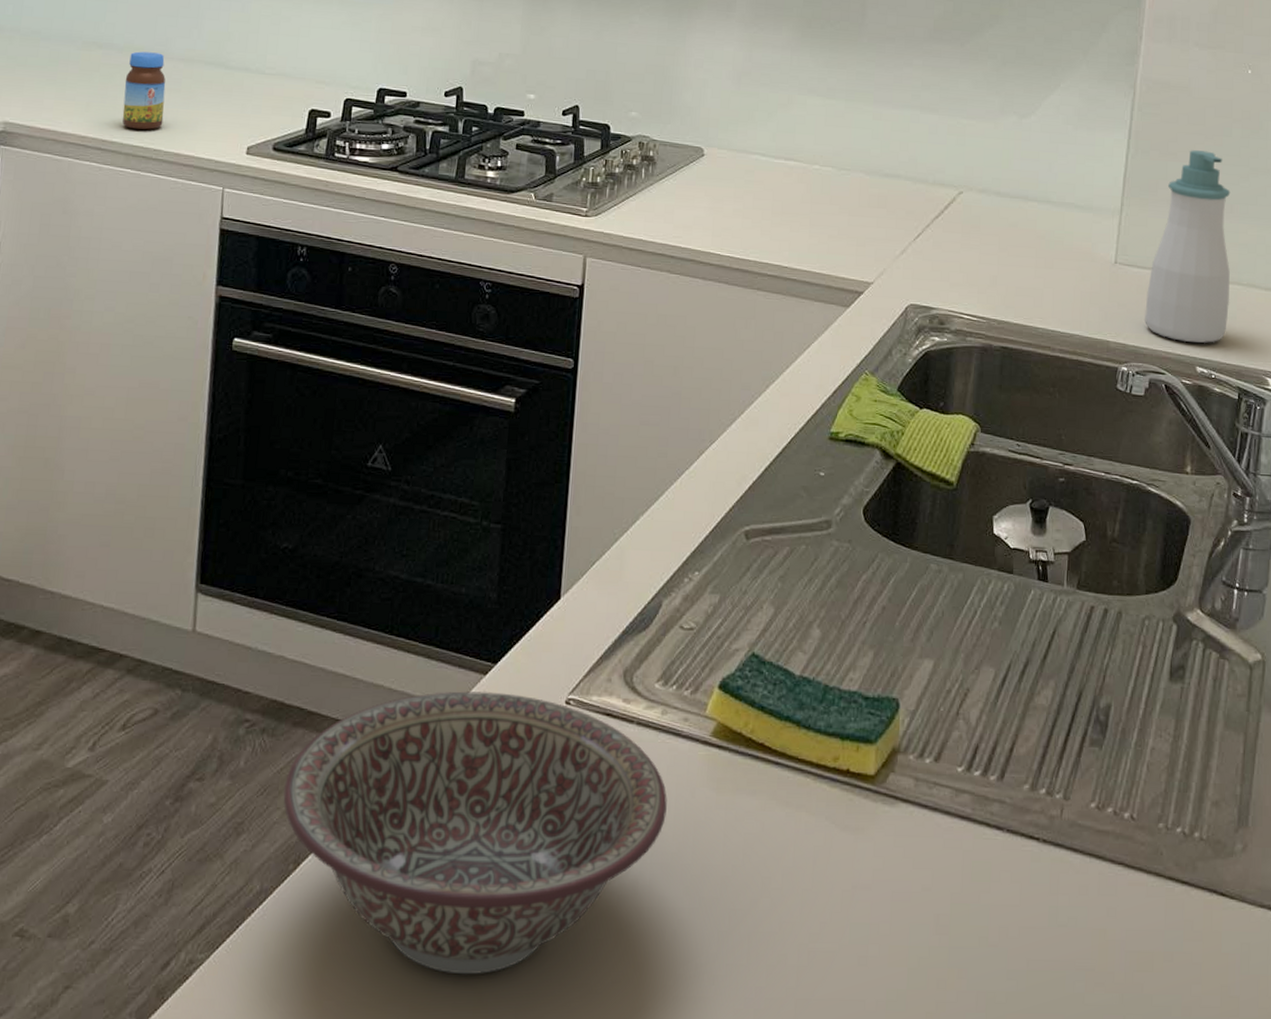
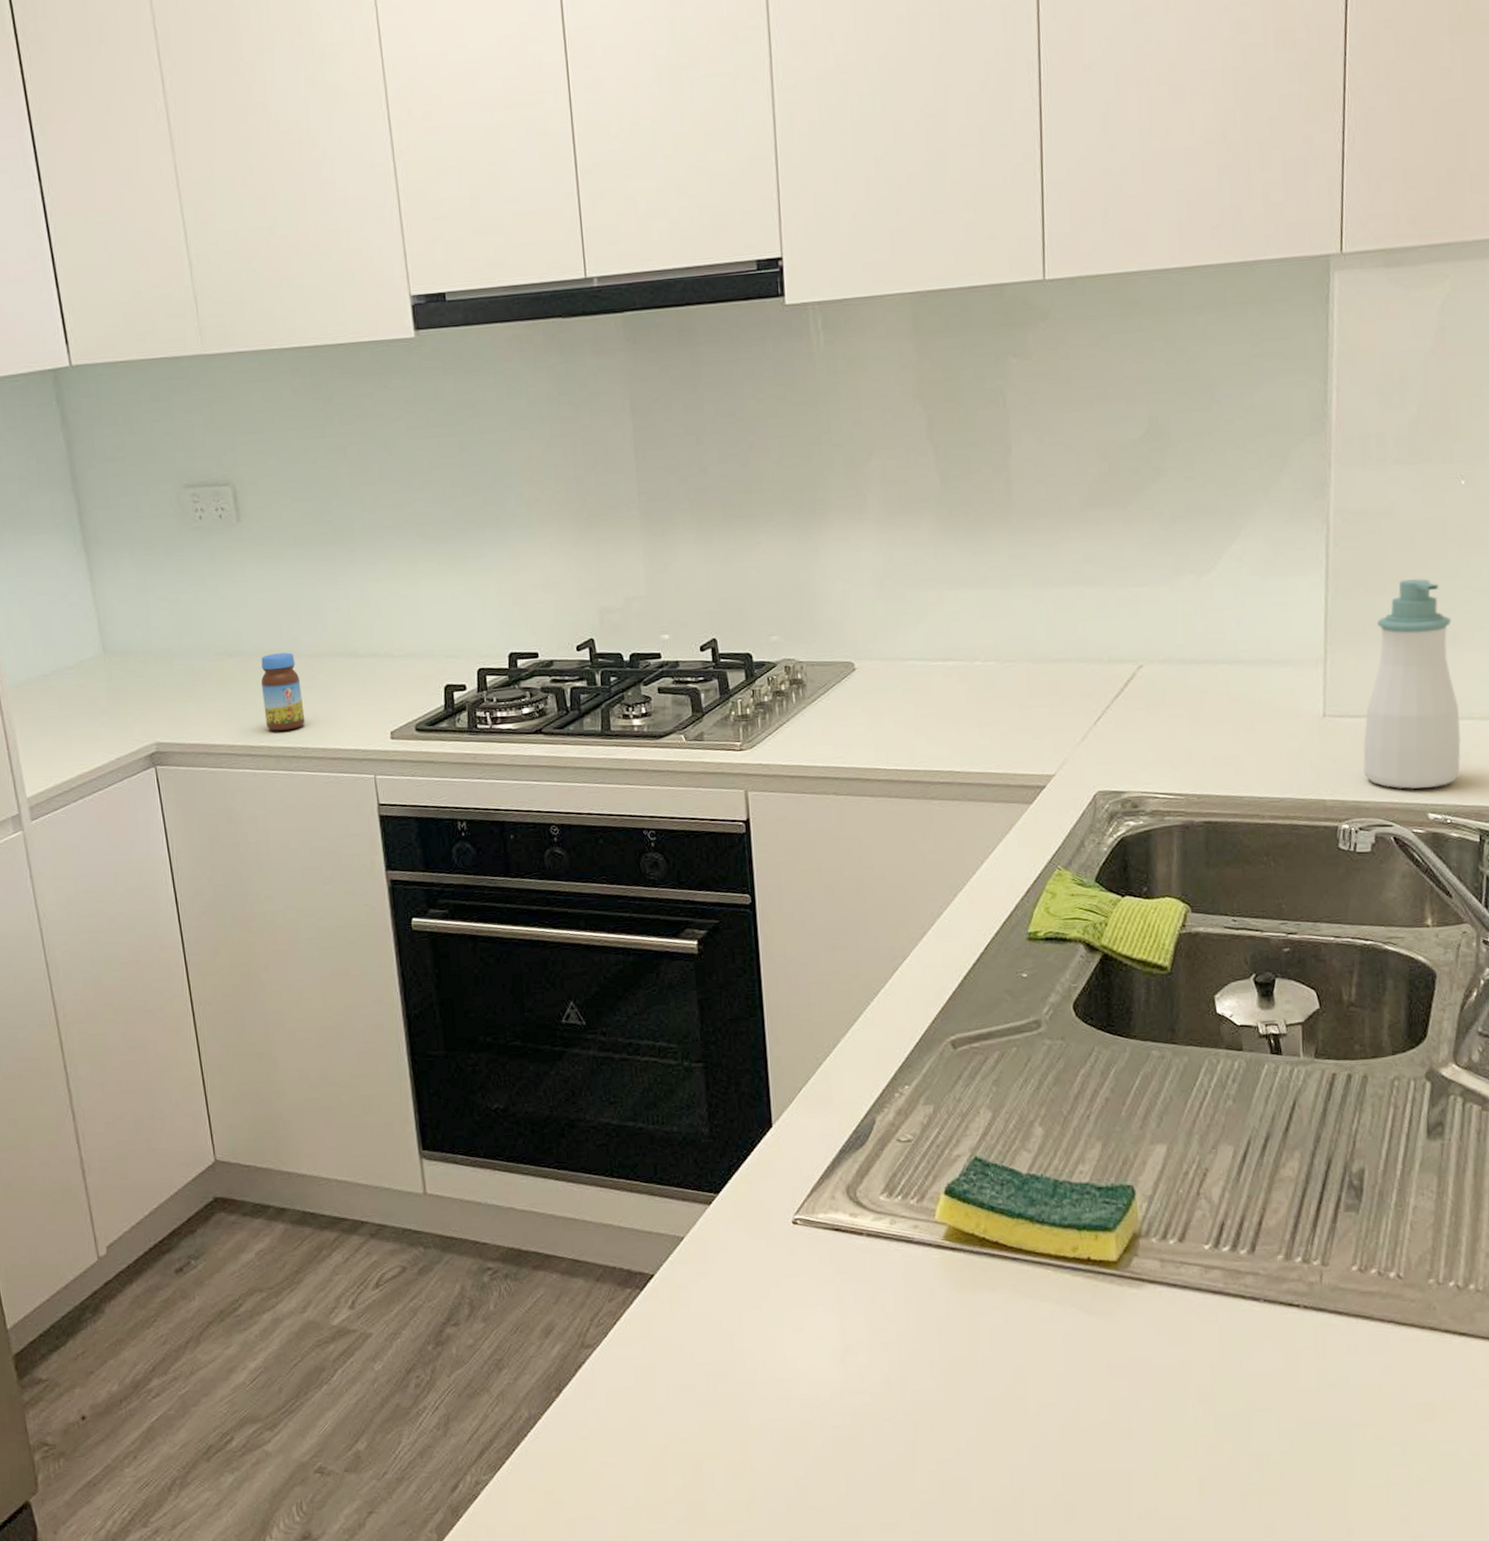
decorative bowl: present [283,691,667,975] -> none [534,1220,909,1476]

